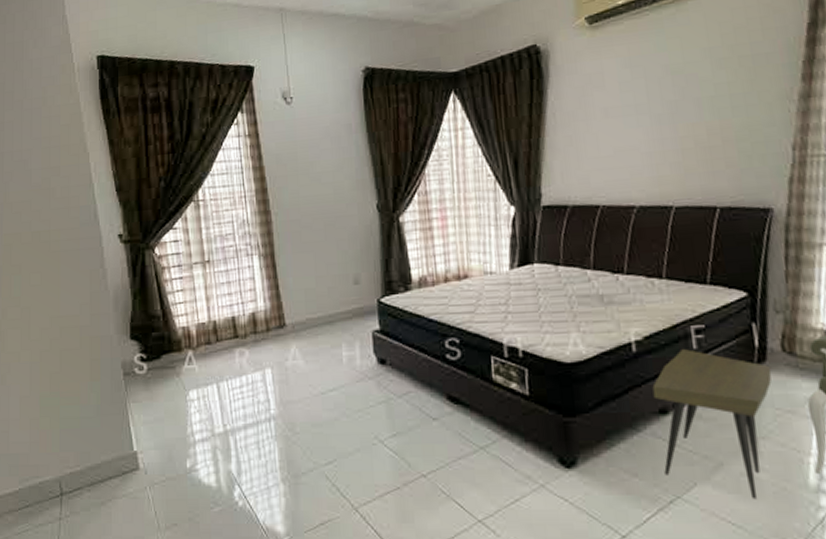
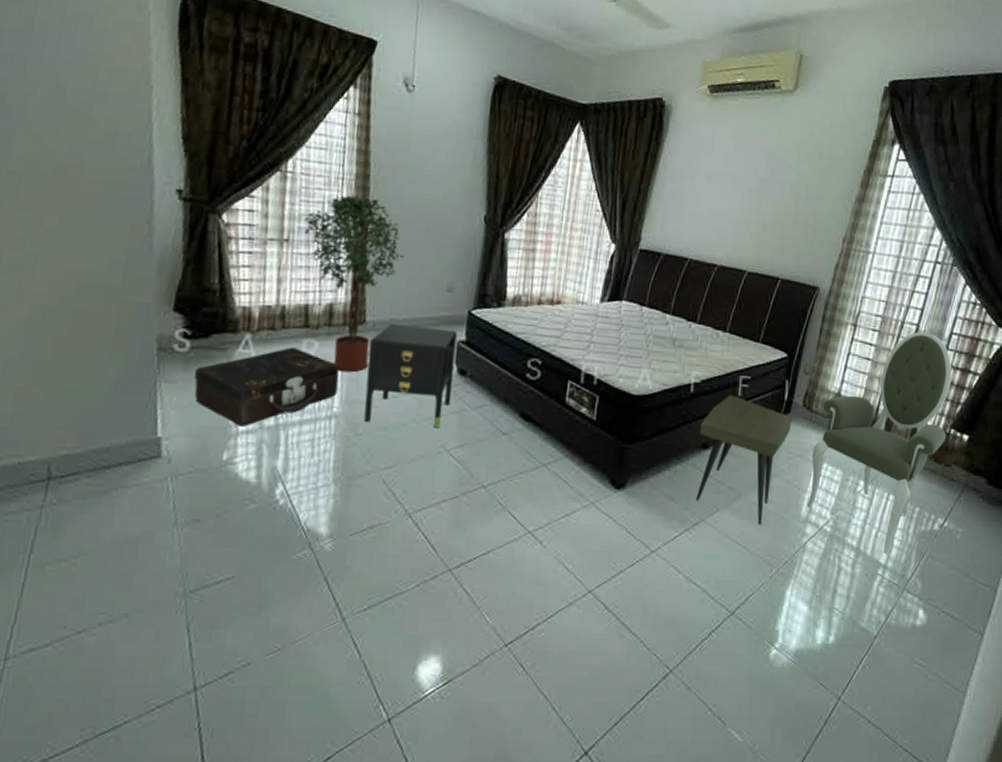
suitcase: none [154,358,272,436] -> present [194,347,340,427]
potted tree: none [218,208,310,375] -> present [302,194,405,373]
nightstand: none [292,320,377,420] -> present [364,324,457,428]

